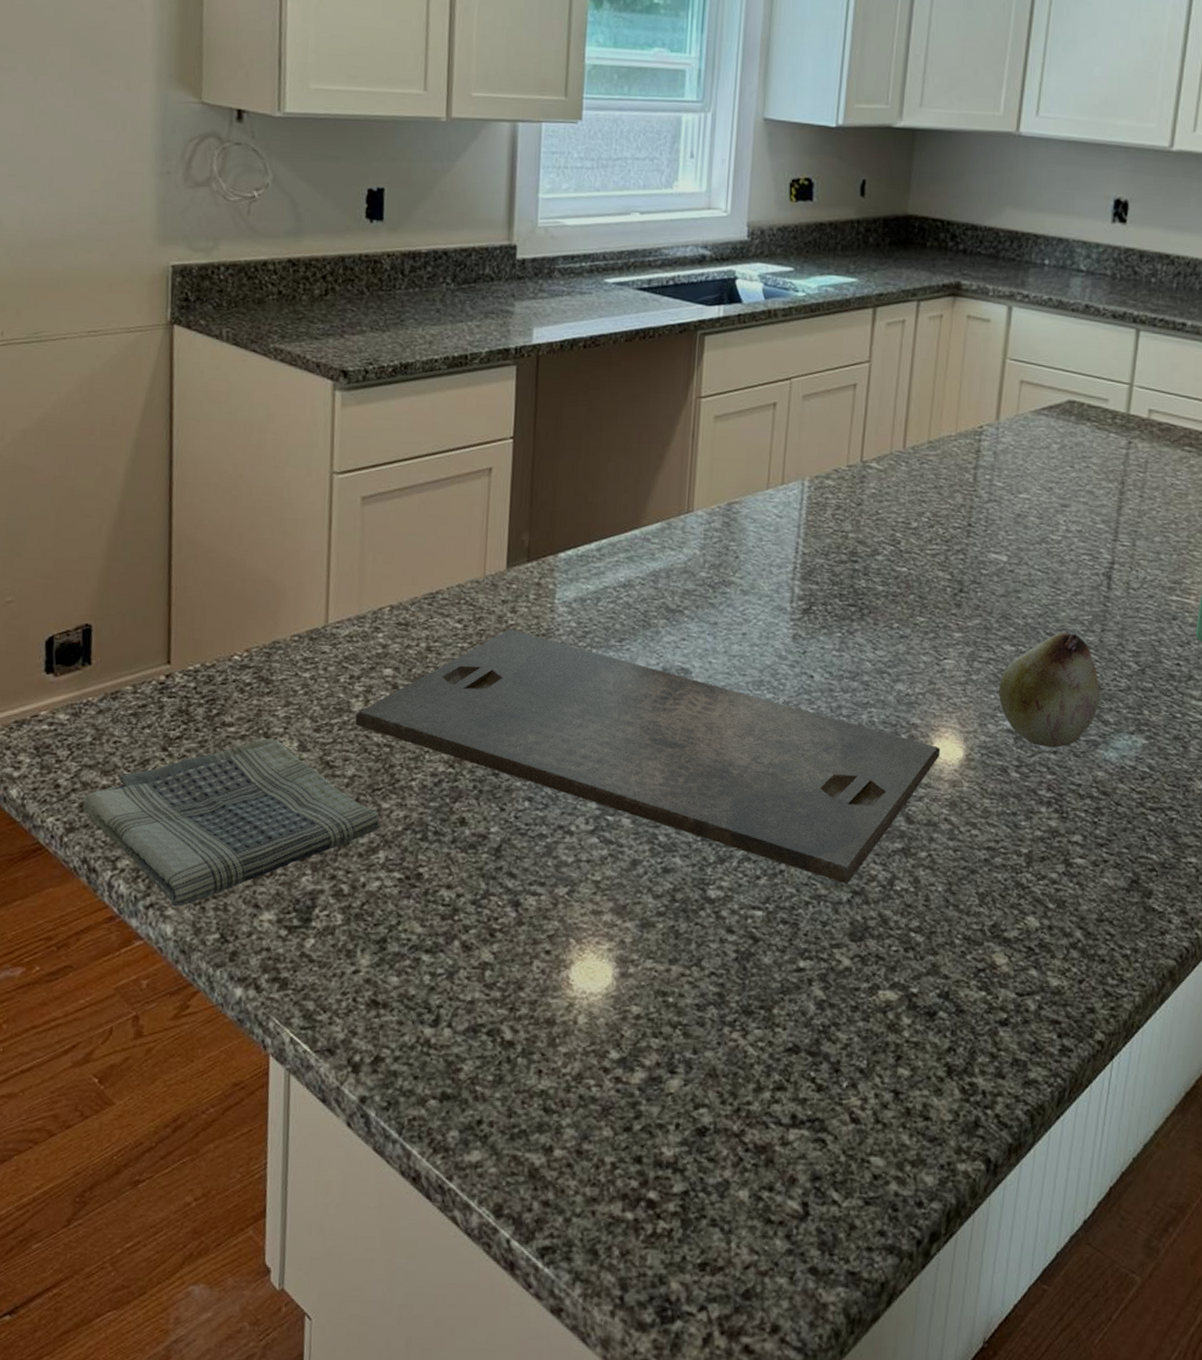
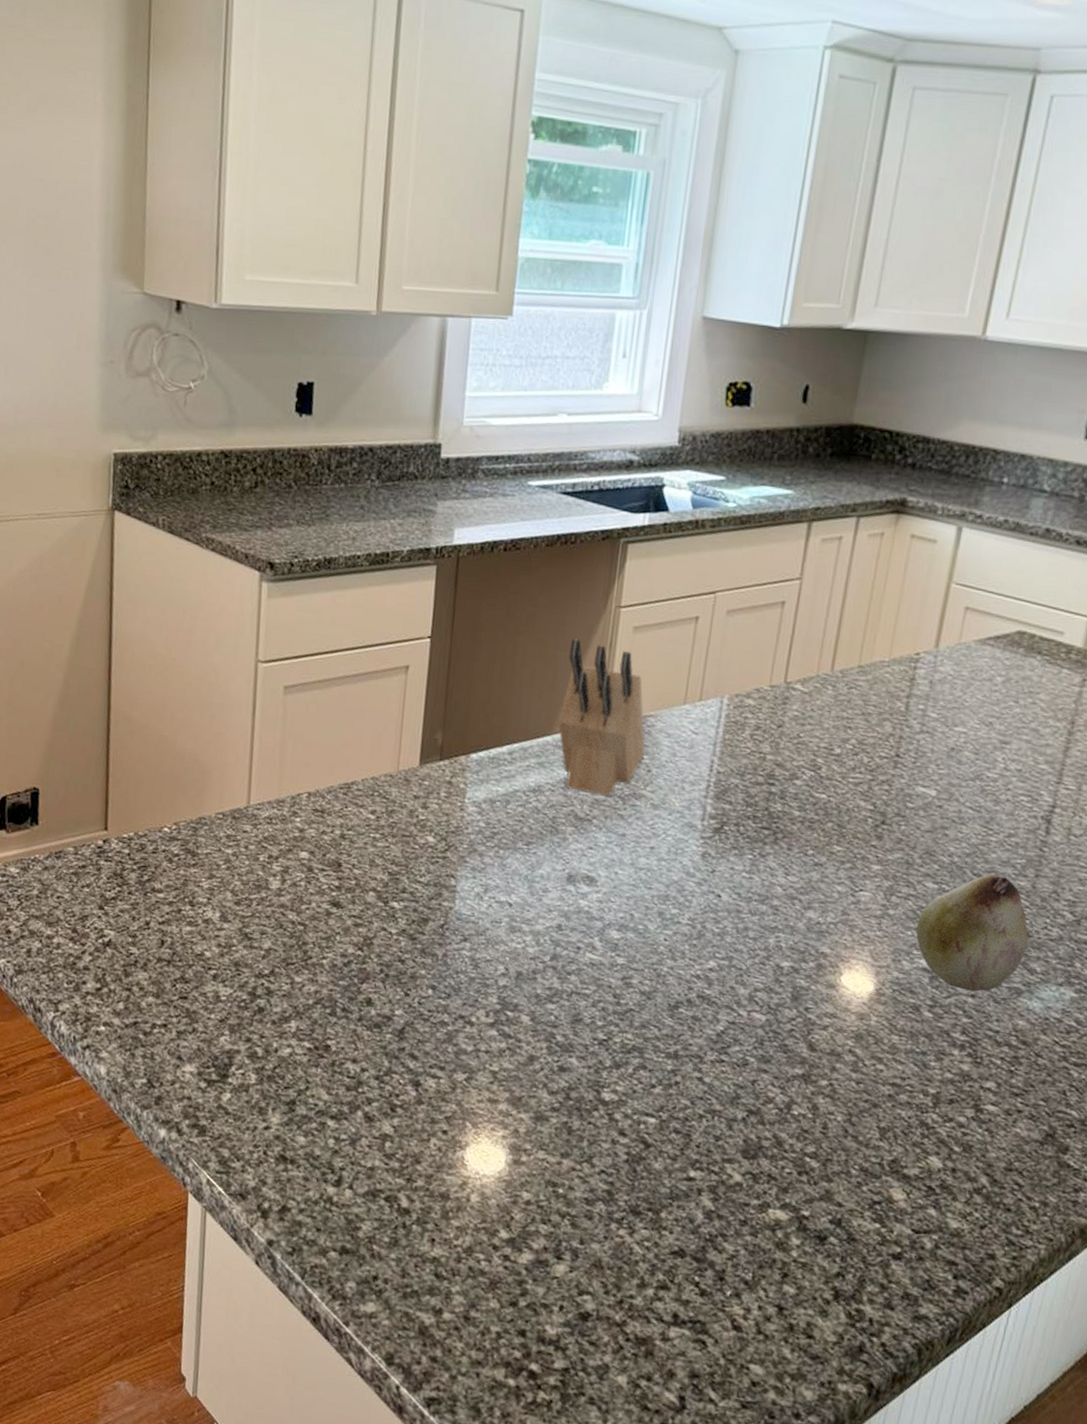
dish towel: present [83,738,380,907] -> none [30,906,293,1051]
cutting board: present [355,629,941,885] -> none [272,824,850,1103]
knife block: none [645,431,732,586] -> present [558,638,646,796]

